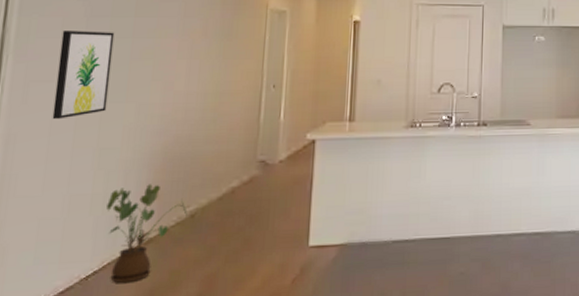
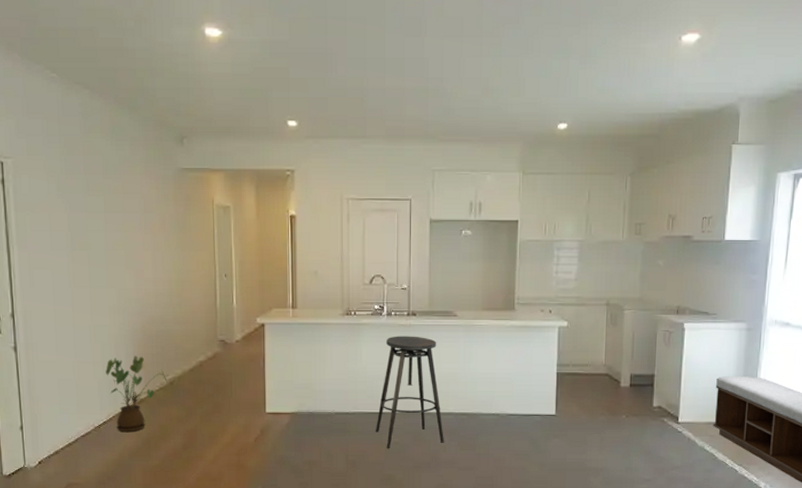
wall art: present [52,31,115,120] -> none [50,225,94,301]
stool: none [439,148,517,280] -> present [376,336,445,448]

